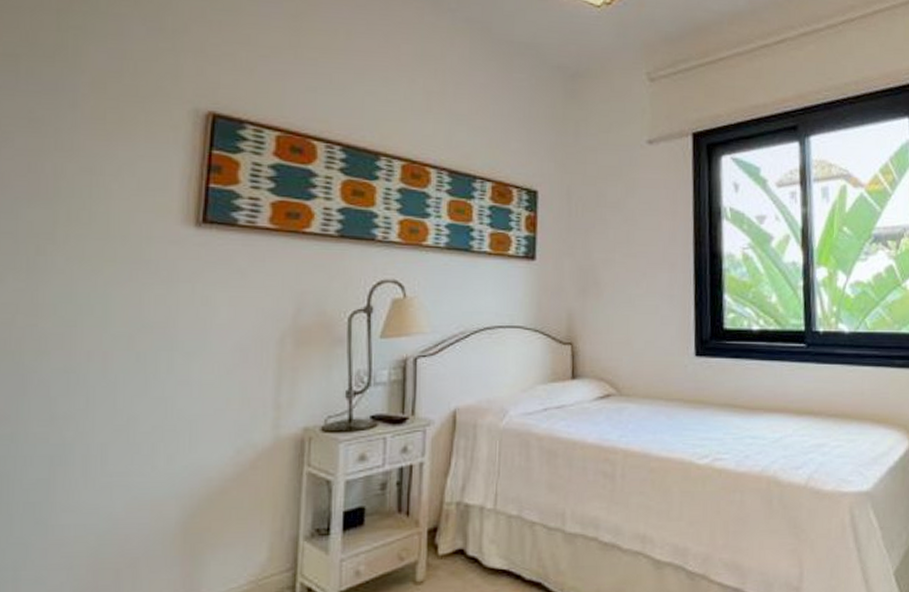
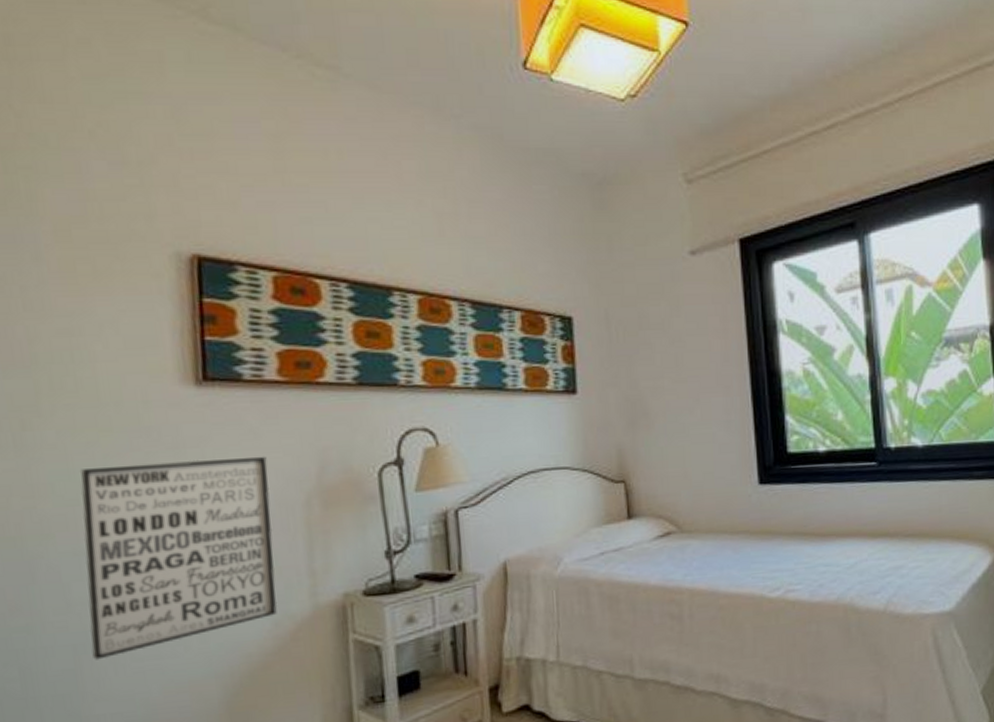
wall art: none [67,293,250,472] -> present [81,456,278,660]

